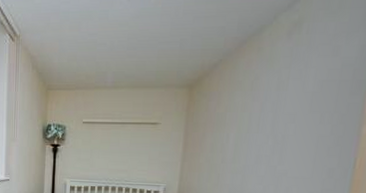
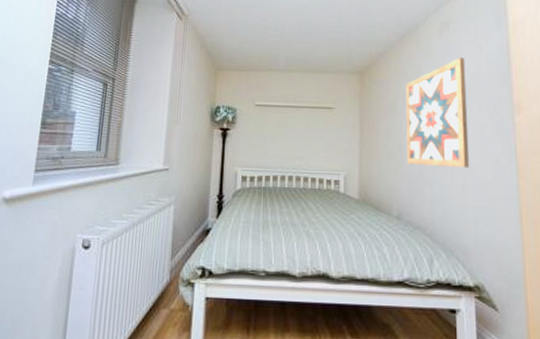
wall art: none [229,63,315,182] -> present [406,57,470,168]

